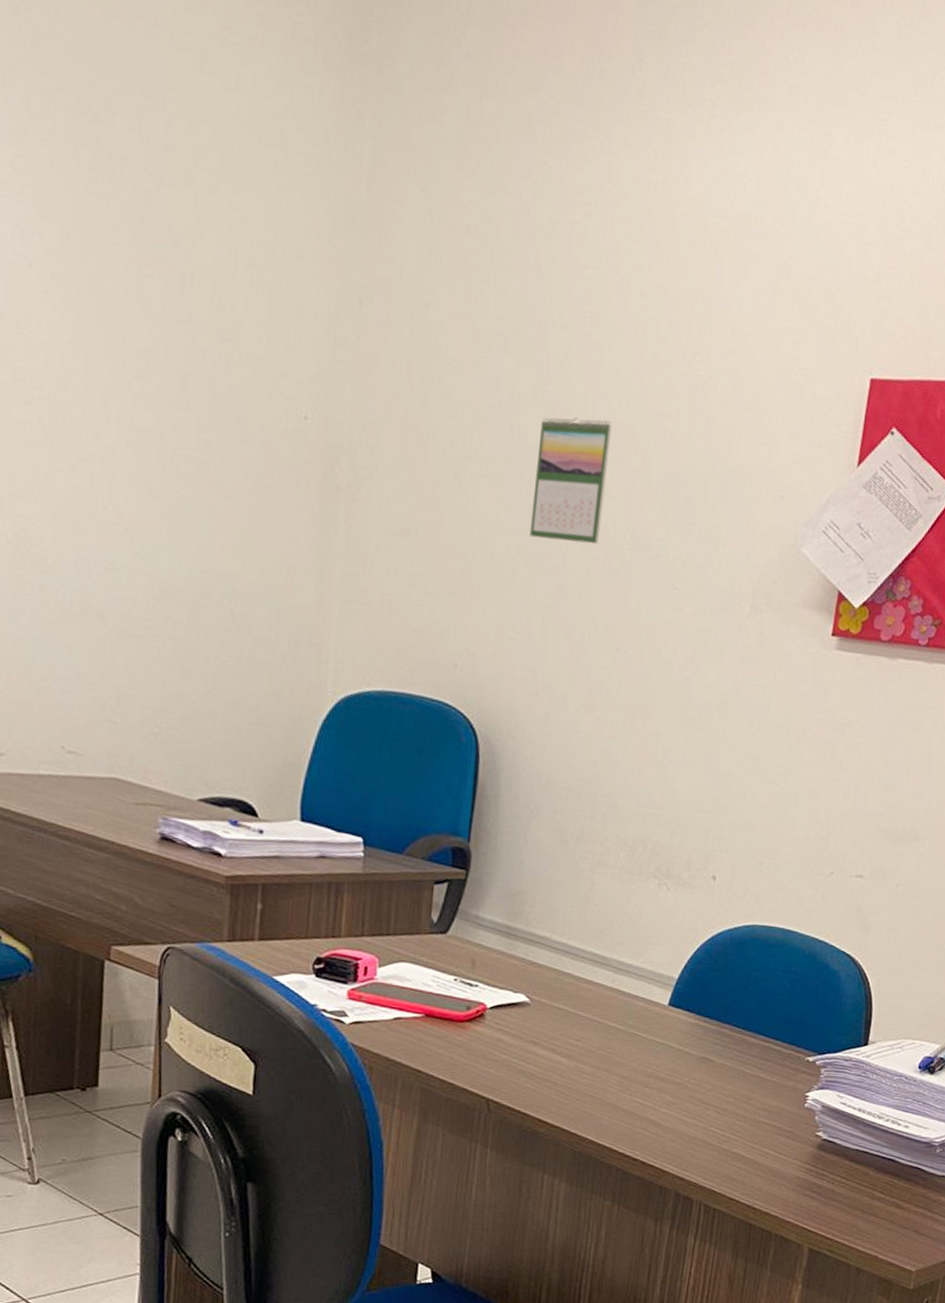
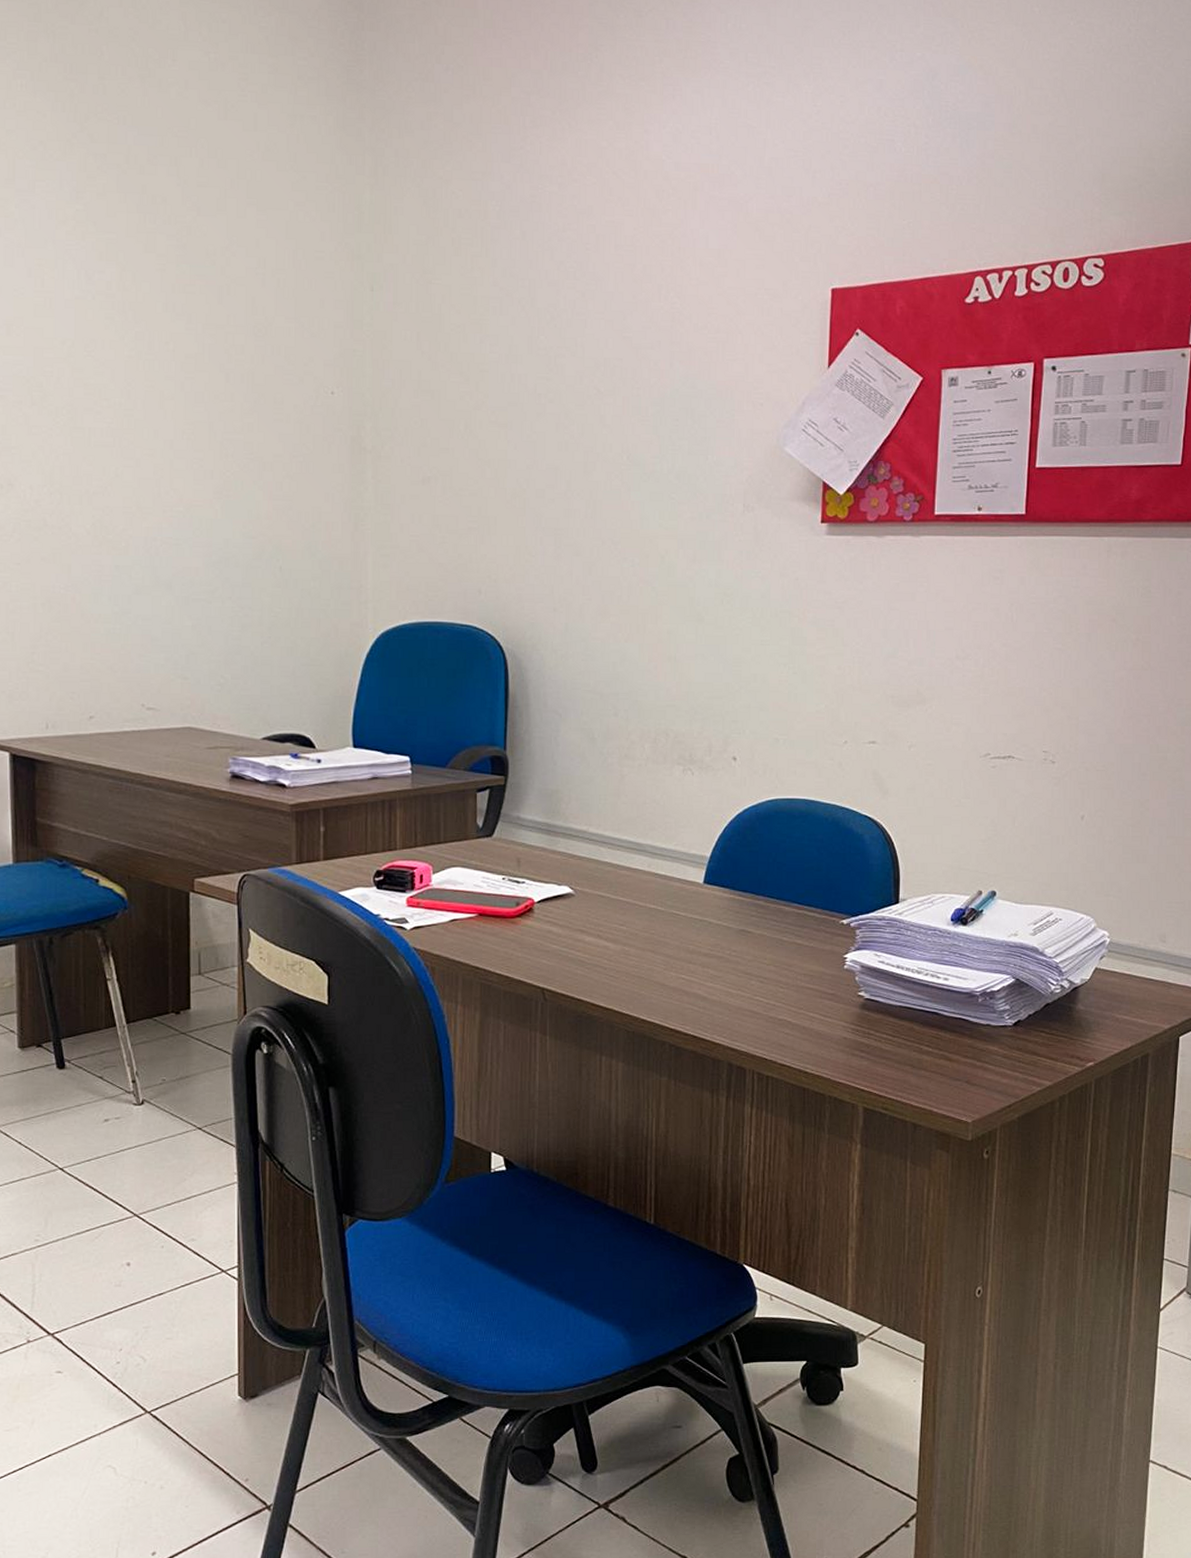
calendar: present [529,416,612,544] -> none [536,358,601,470]

